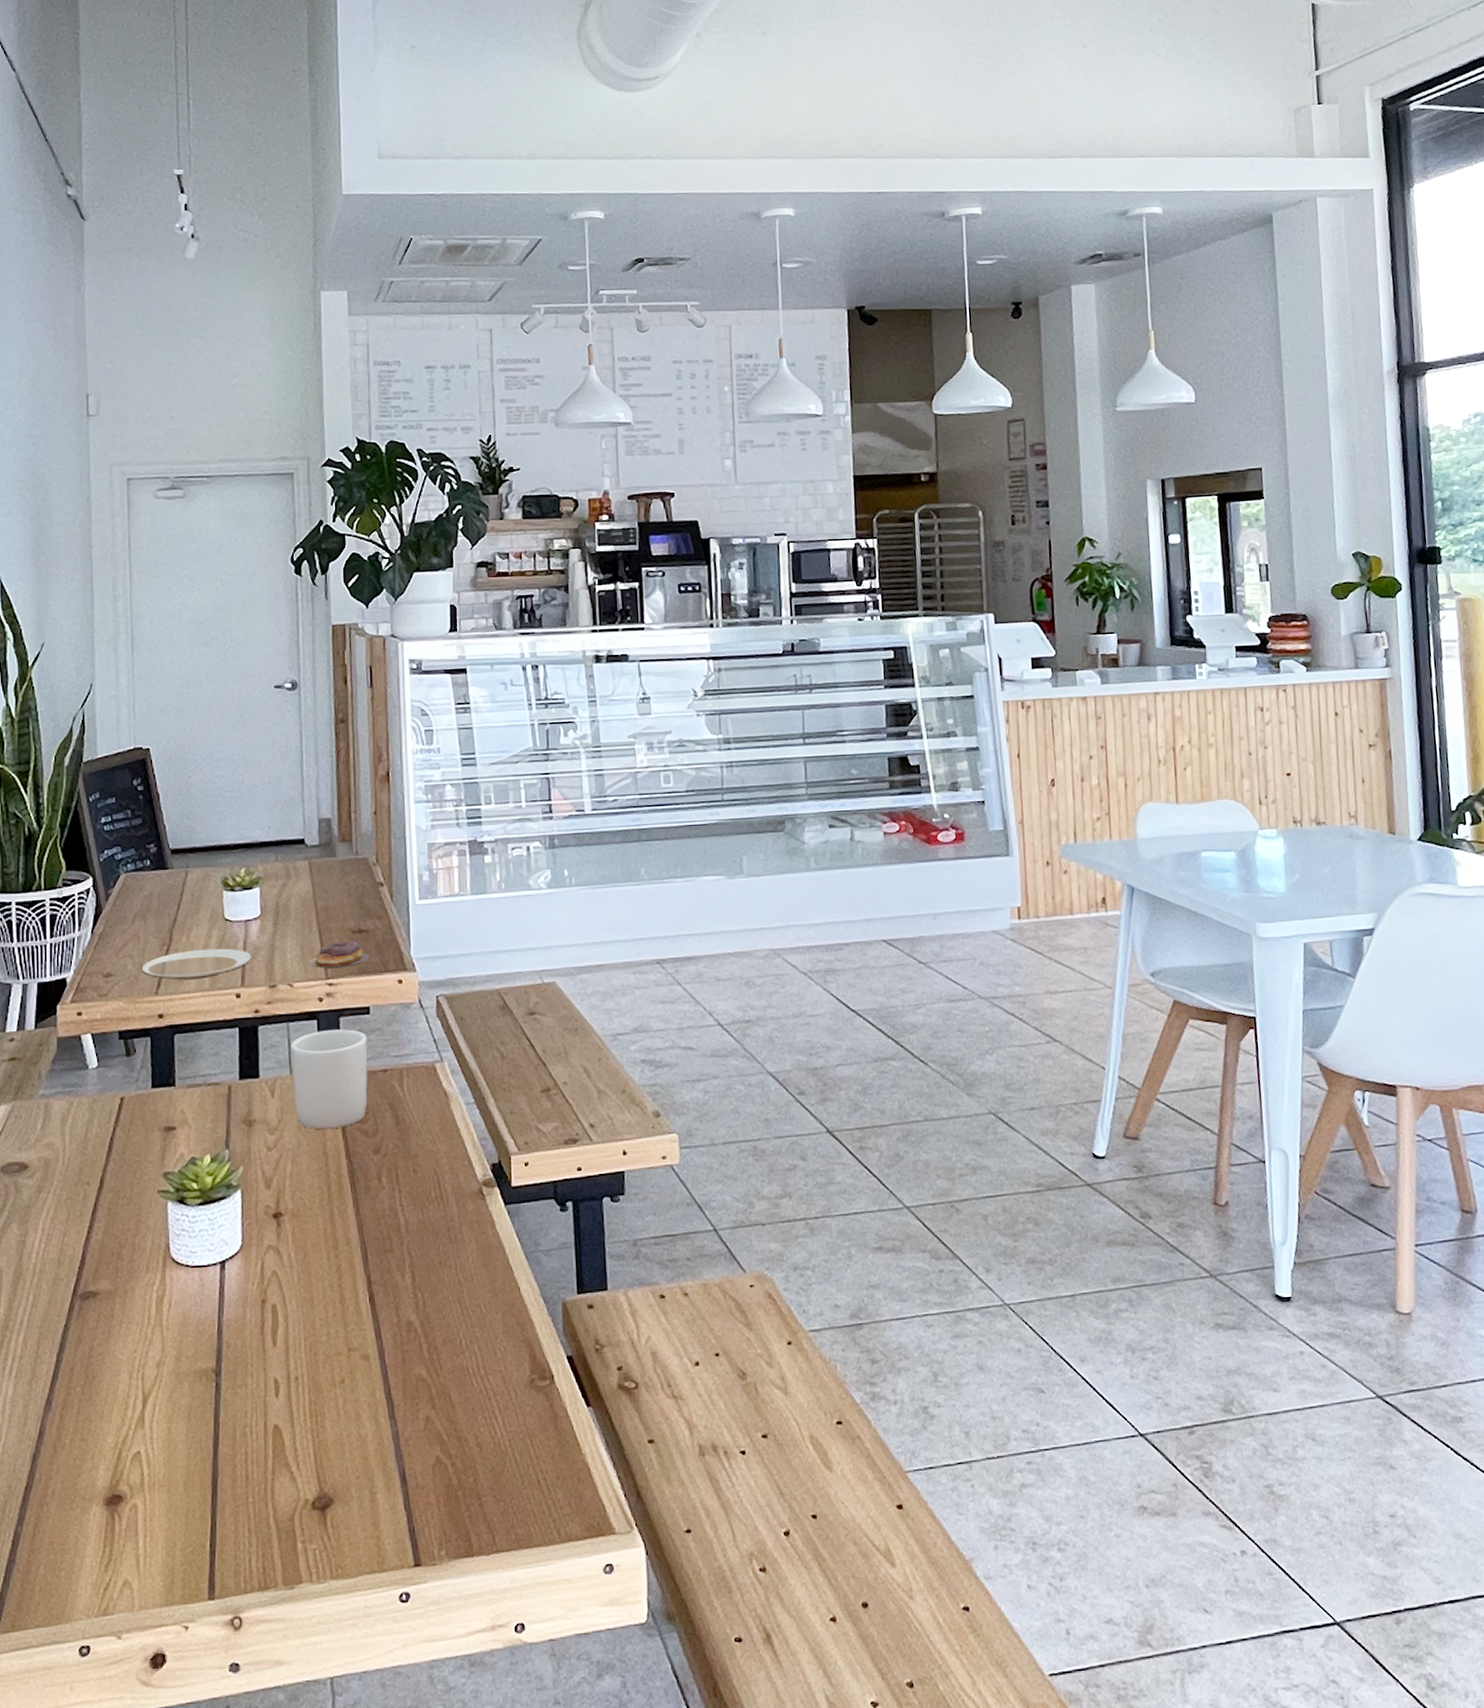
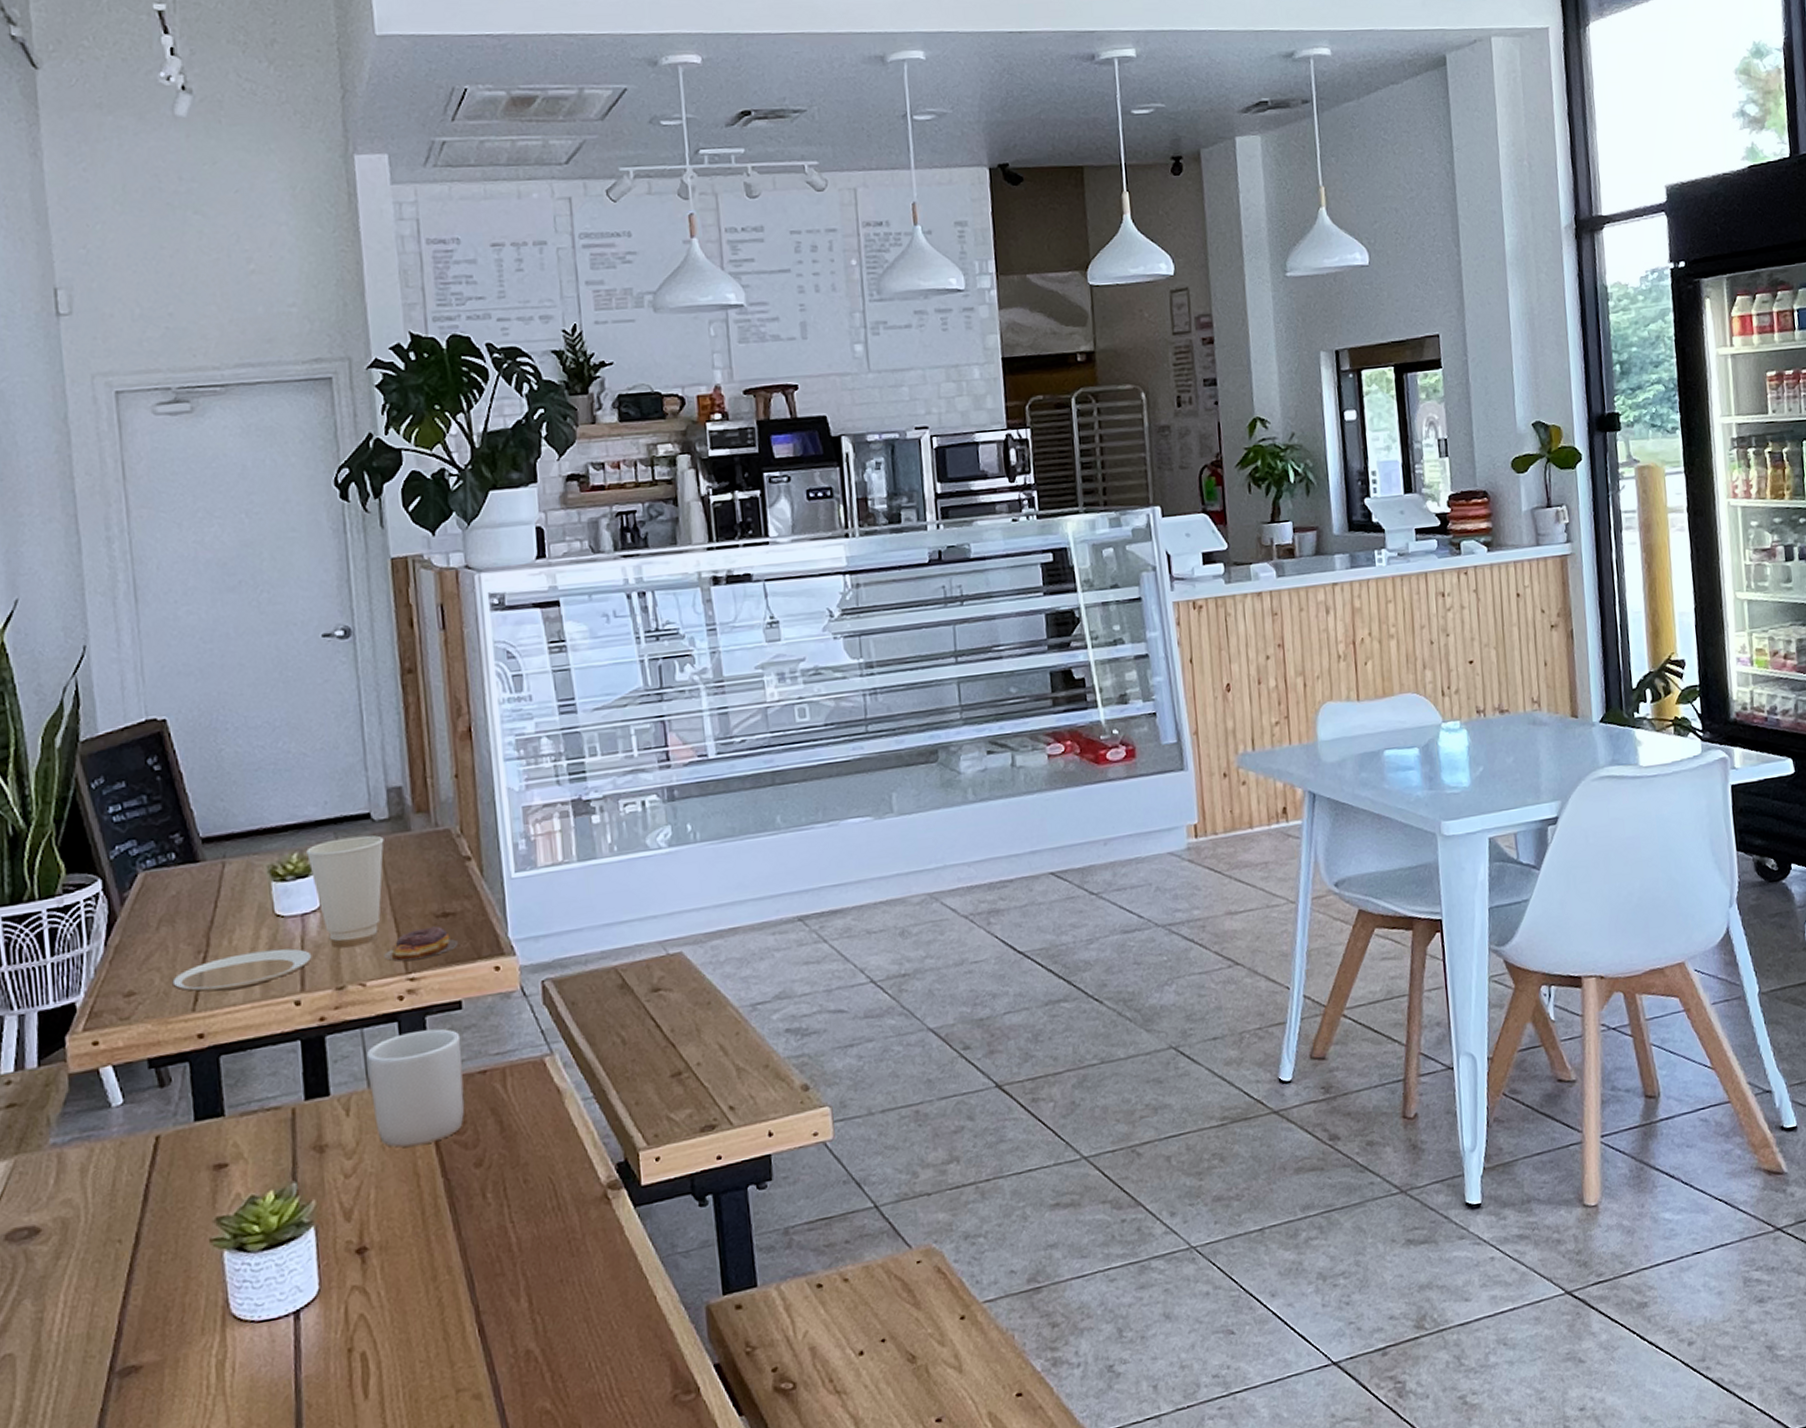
cup: none [252,857,314,952] -> present [306,835,384,949]

